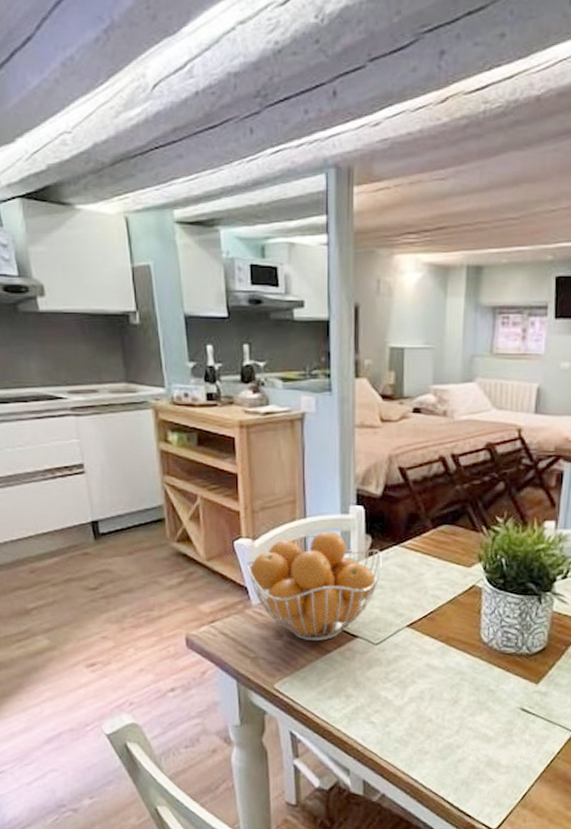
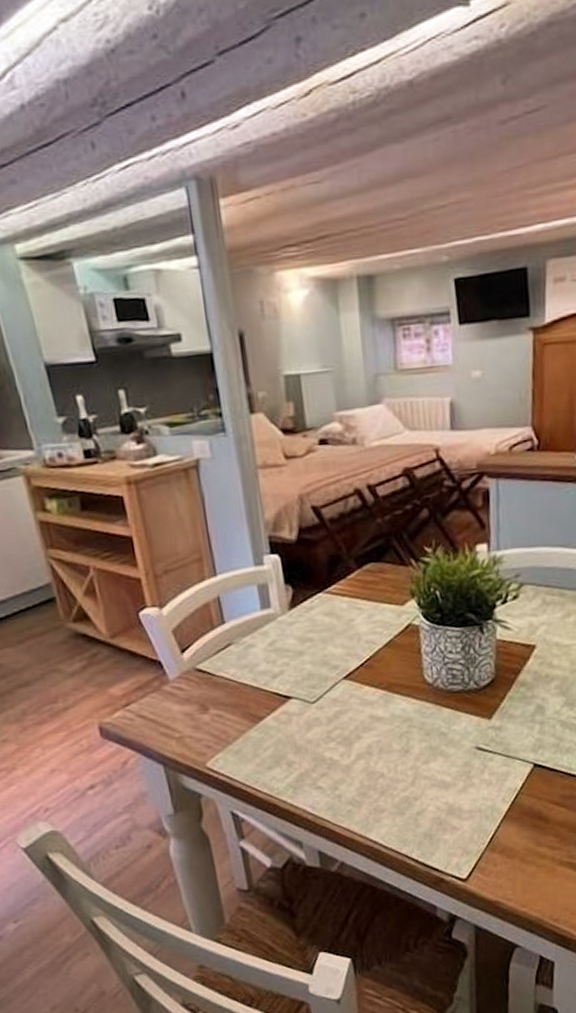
fruit basket: present [247,531,383,642] -> none [156,586,308,711]

